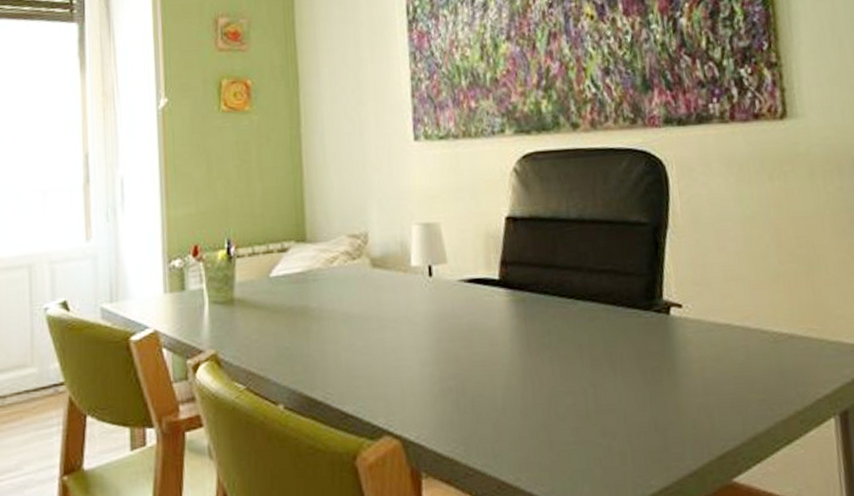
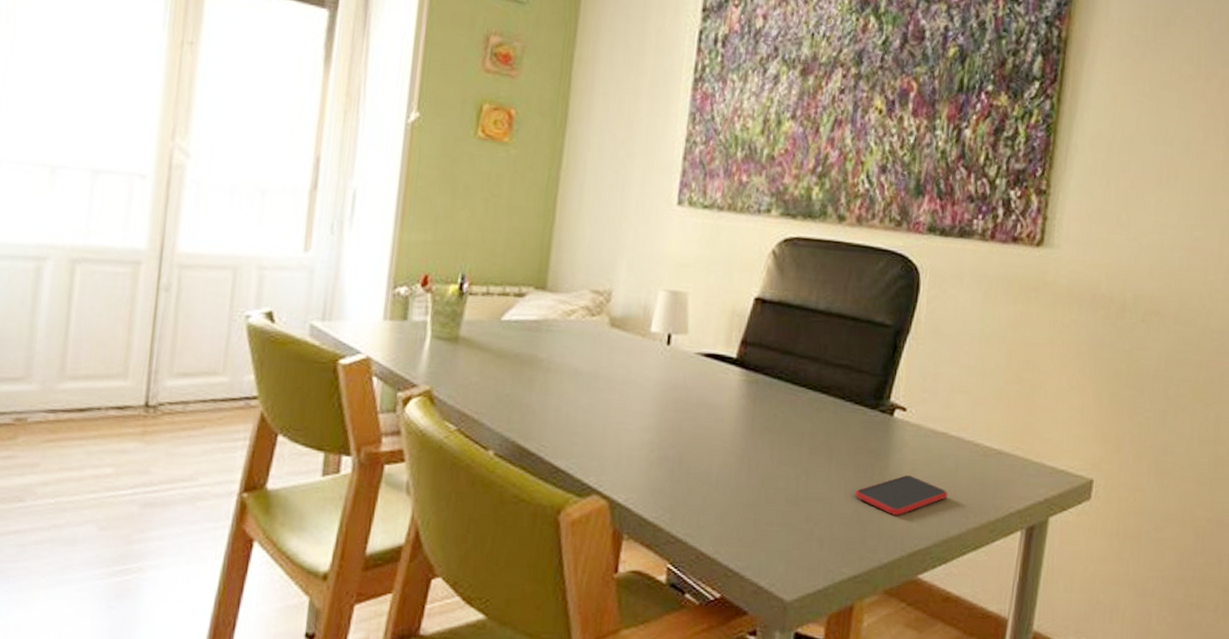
smartphone: none [646,374,746,418] -> present [854,475,948,515]

